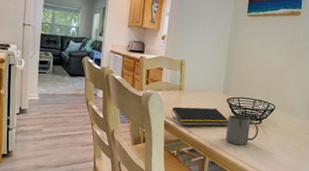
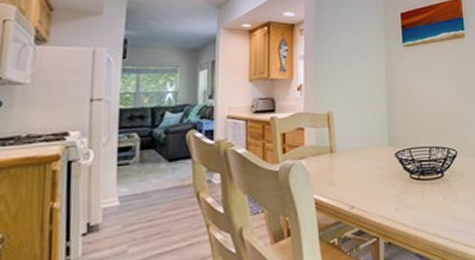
notepad: present [171,106,229,126] -> none [323,169,403,200]
mug: present [226,115,259,145] -> none [401,171,443,212]

